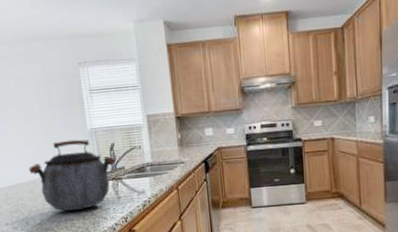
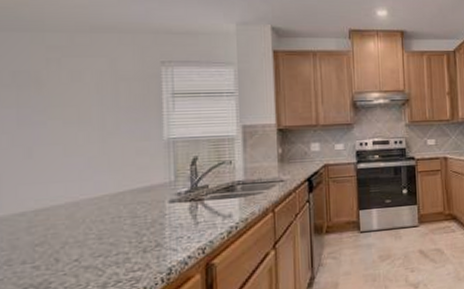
kettle: present [29,139,116,212] -> none [72,151,197,242]

